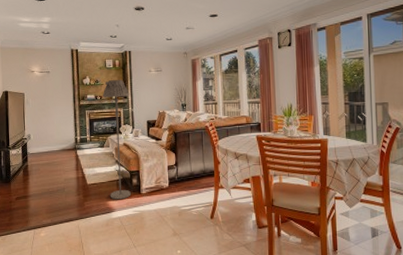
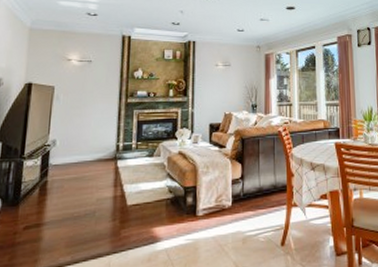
floor lamp: present [102,80,131,200] -> none [156,74,191,226]

